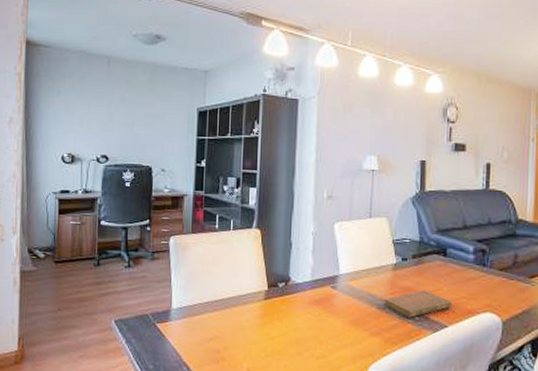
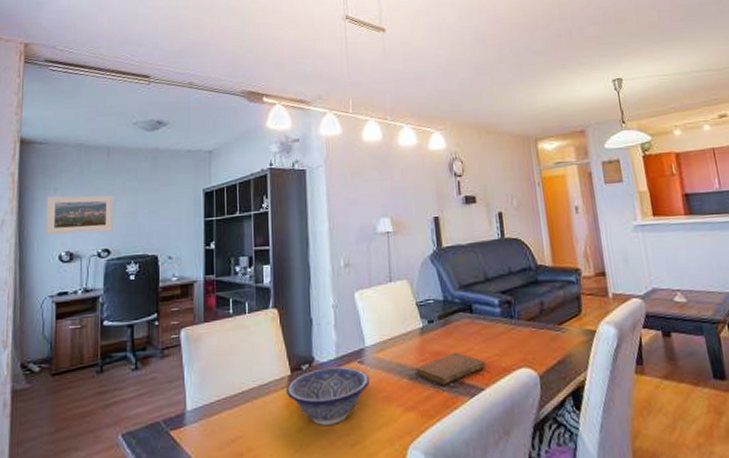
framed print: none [50,99,112,139] -> present [46,195,113,236]
decorative bowl: none [262,288,341,338] -> present [285,366,370,425]

